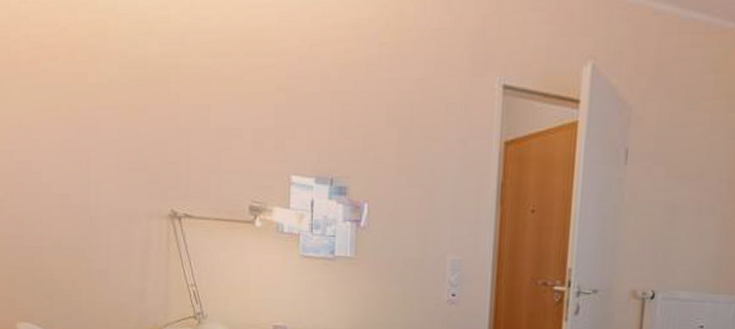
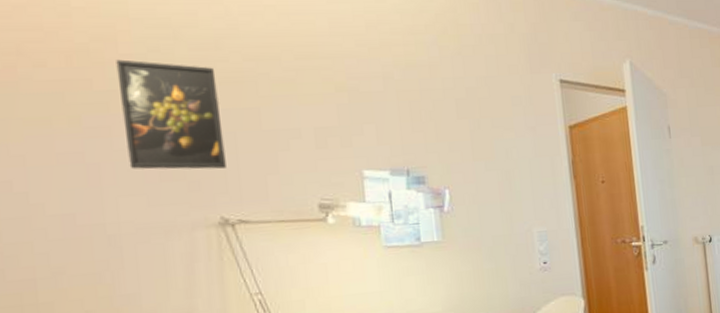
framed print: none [106,54,179,163] -> present [116,59,226,170]

